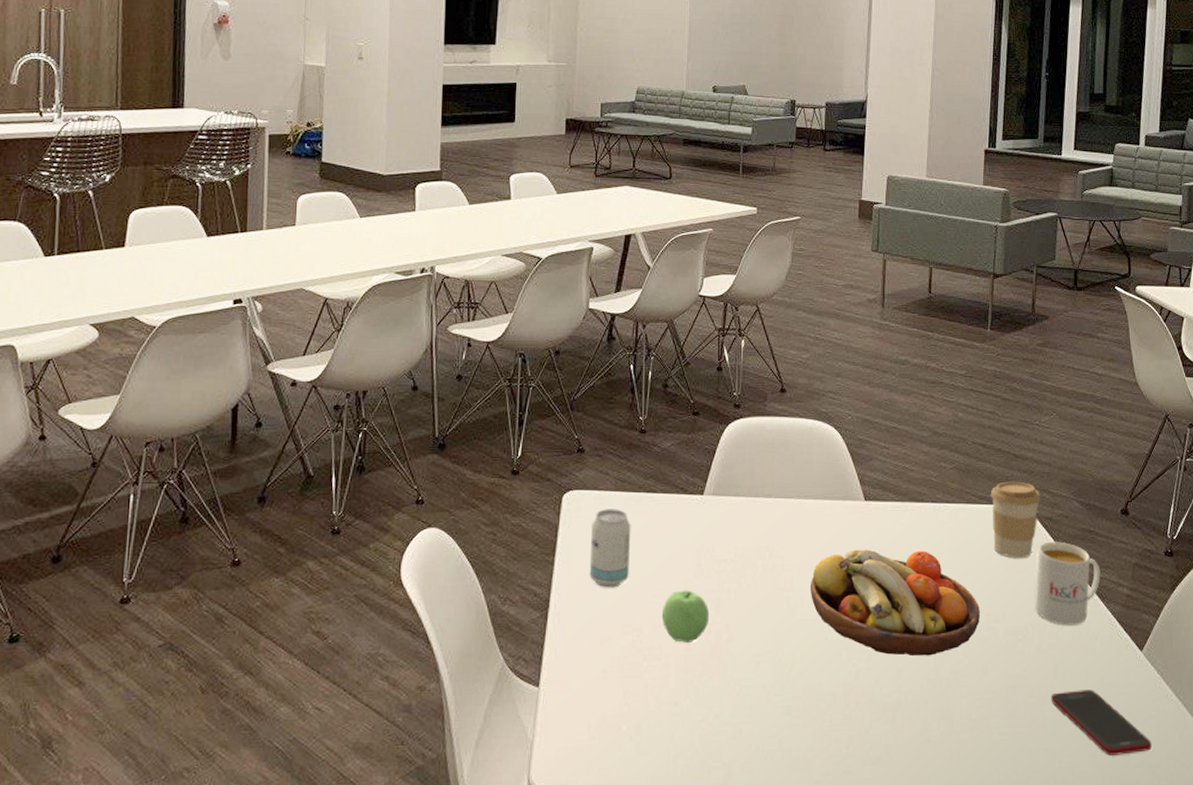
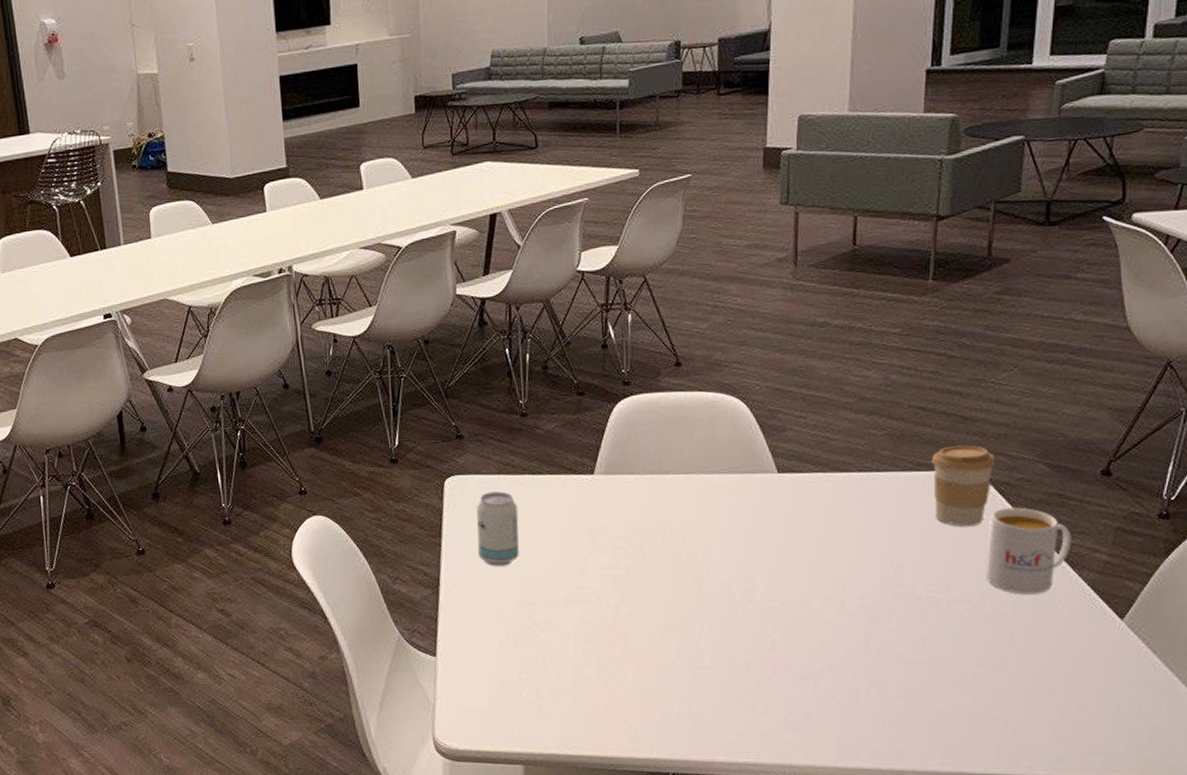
apple: present [661,590,710,643] -> none [556,566,607,616]
fruit bowl: present [811,549,980,656] -> none [718,521,918,627]
cell phone: present [1051,689,1152,756] -> none [1004,659,1131,725]

